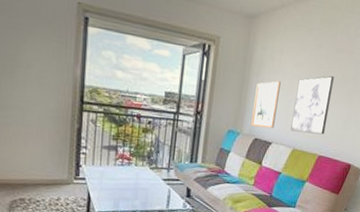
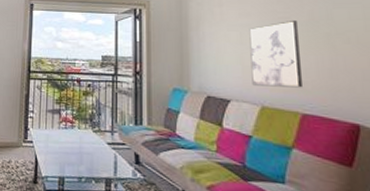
wall art: present [251,81,281,129] -> none [198,33,229,85]

